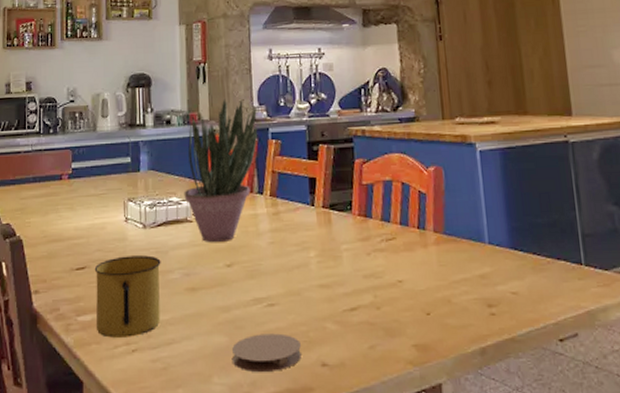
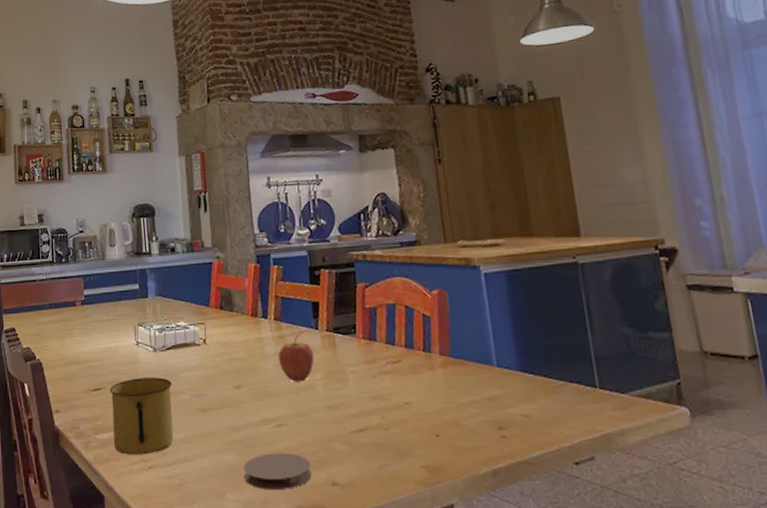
potted plant: present [184,99,258,243] -> none [190,227,260,366]
fruit: none [273,211,309,260] -> present [278,335,315,382]

